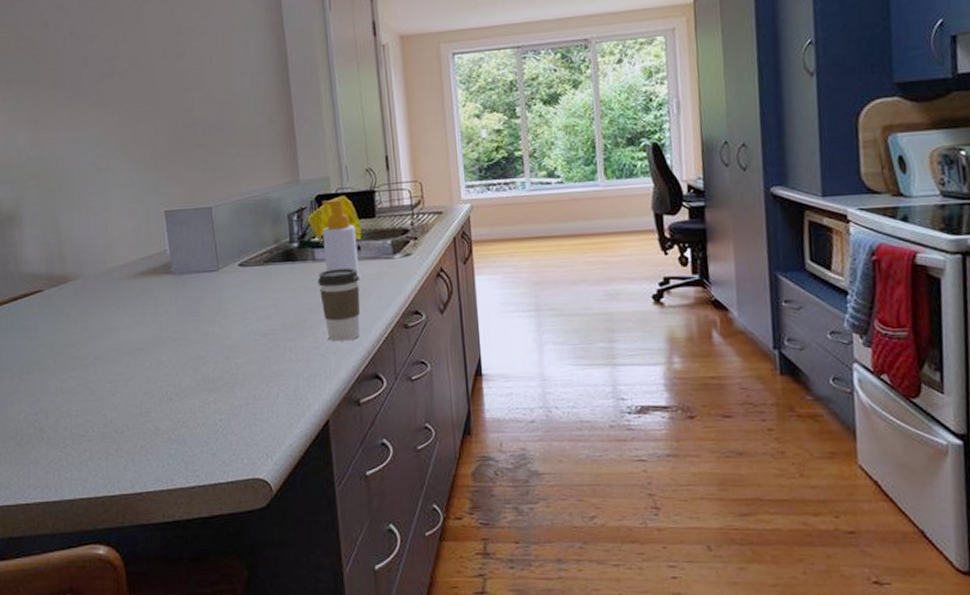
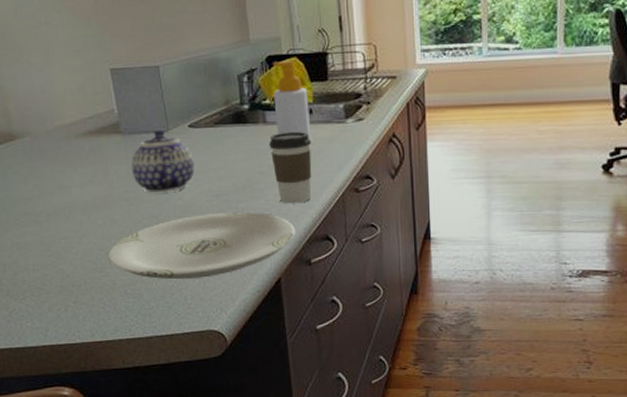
plate: none [152,351,344,424] -> present [107,212,295,280]
teapot: none [180,269,243,334] -> present [131,130,195,194]

